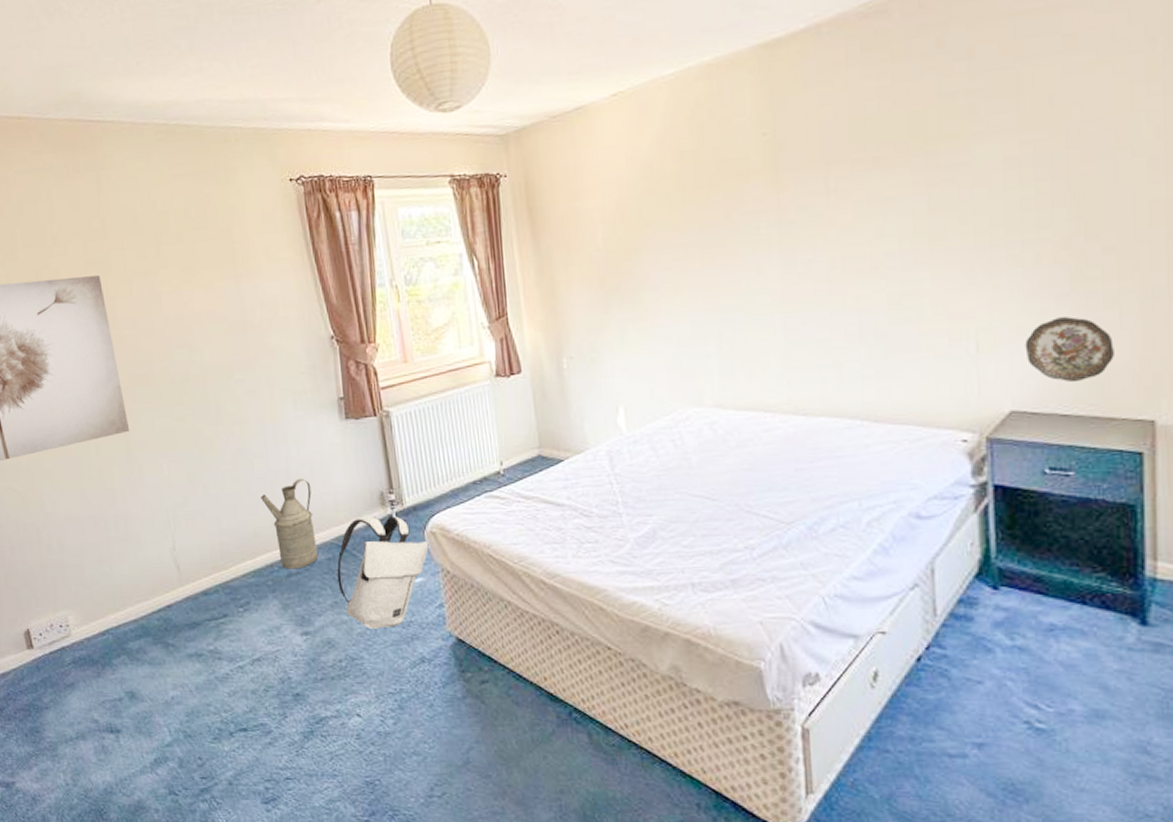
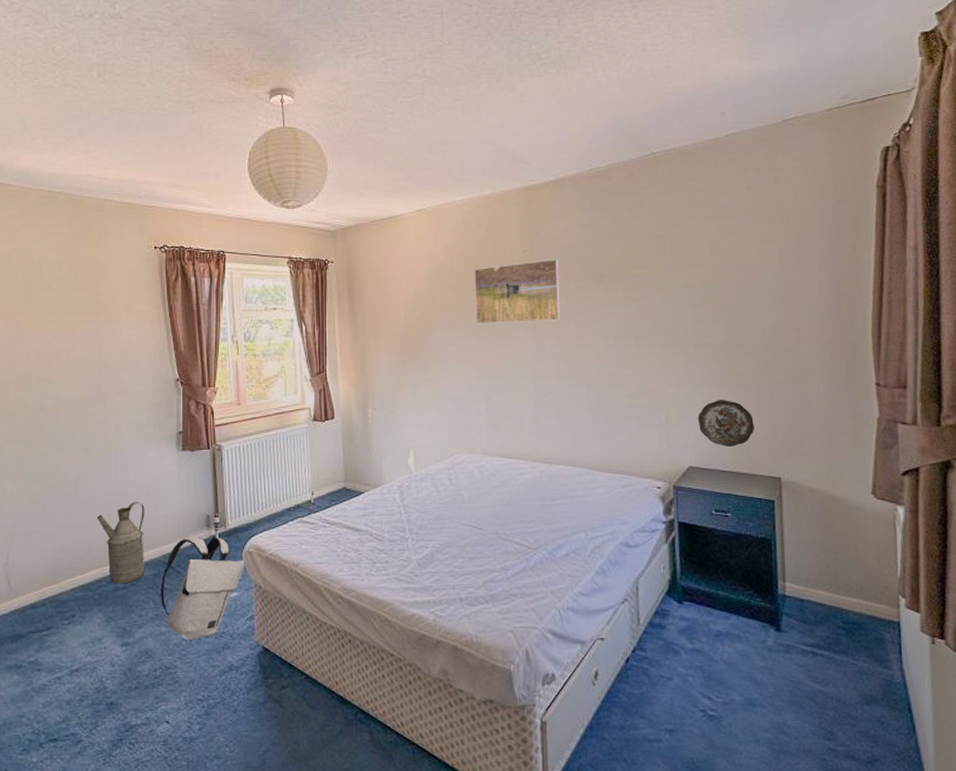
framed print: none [694,139,819,240] -> present [474,258,561,324]

